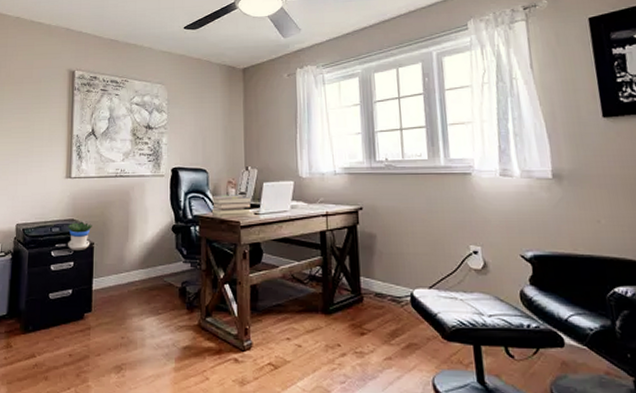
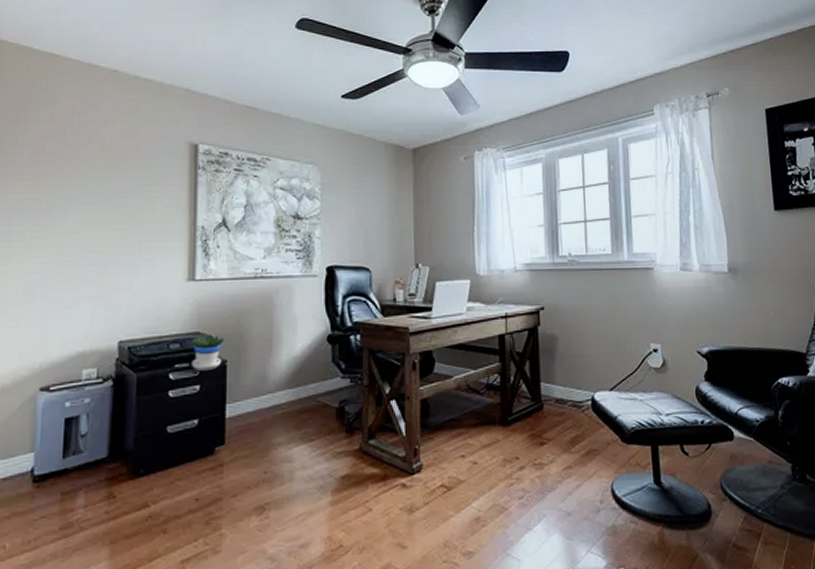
books: present [211,194,255,219] -> none [375,296,426,325]

